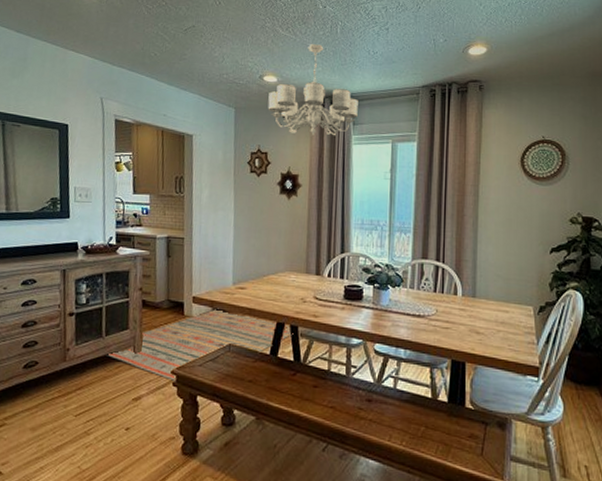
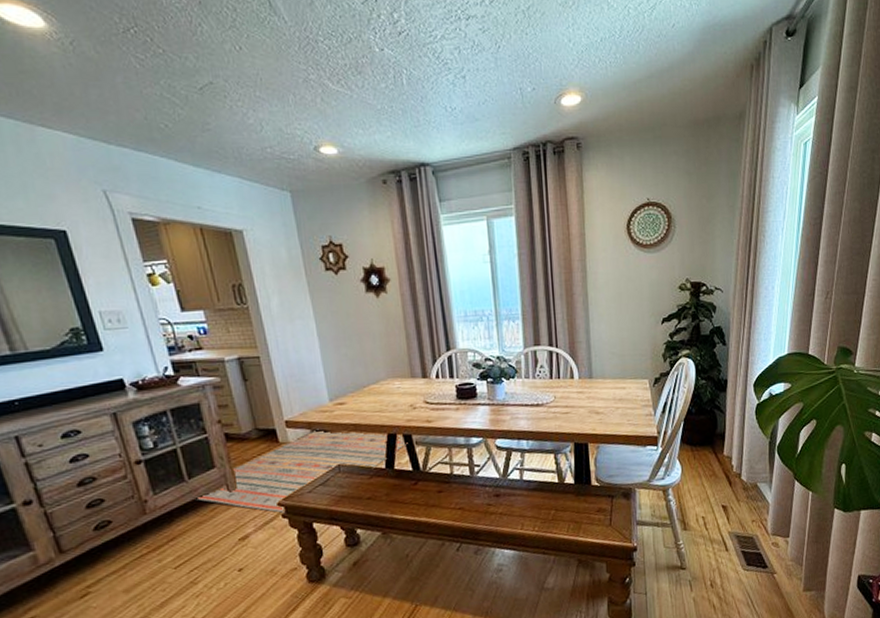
chandelier: present [268,44,358,136] -> none [330,101,443,218]

